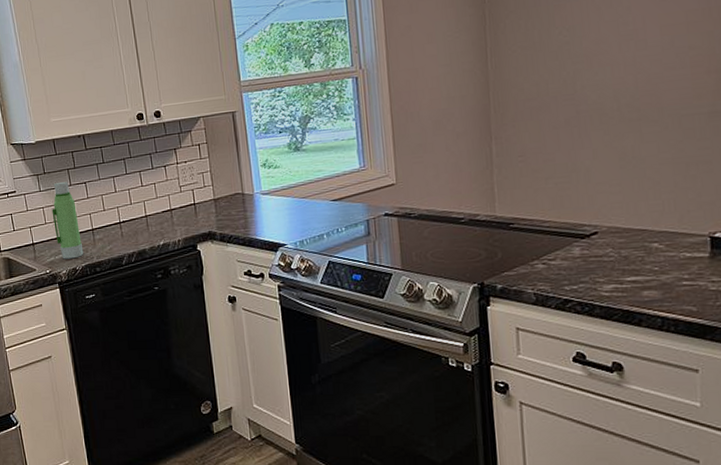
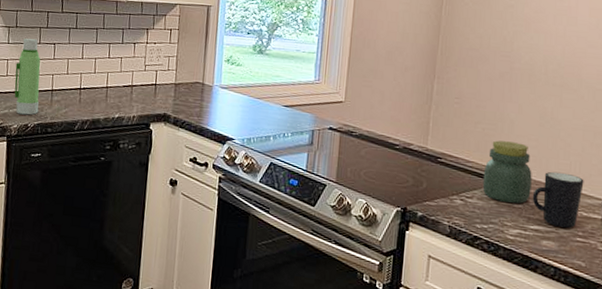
jar: none [563,191,622,258] -> present [482,140,532,204]
mug: none [624,214,683,274] -> present [532,171,584,228]

